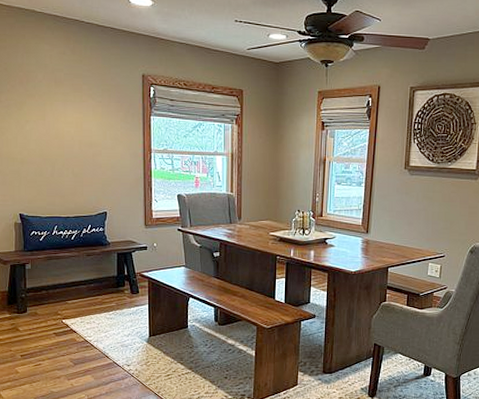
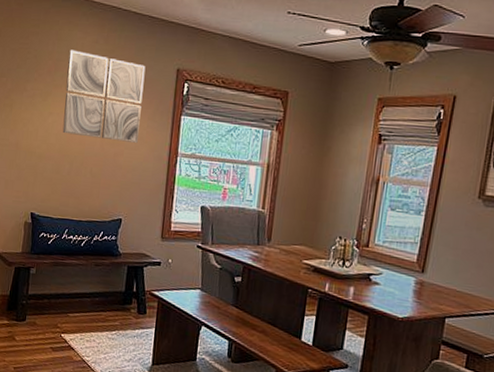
wall art: none [38,61,113,143] -> present [62,49,146,143]

